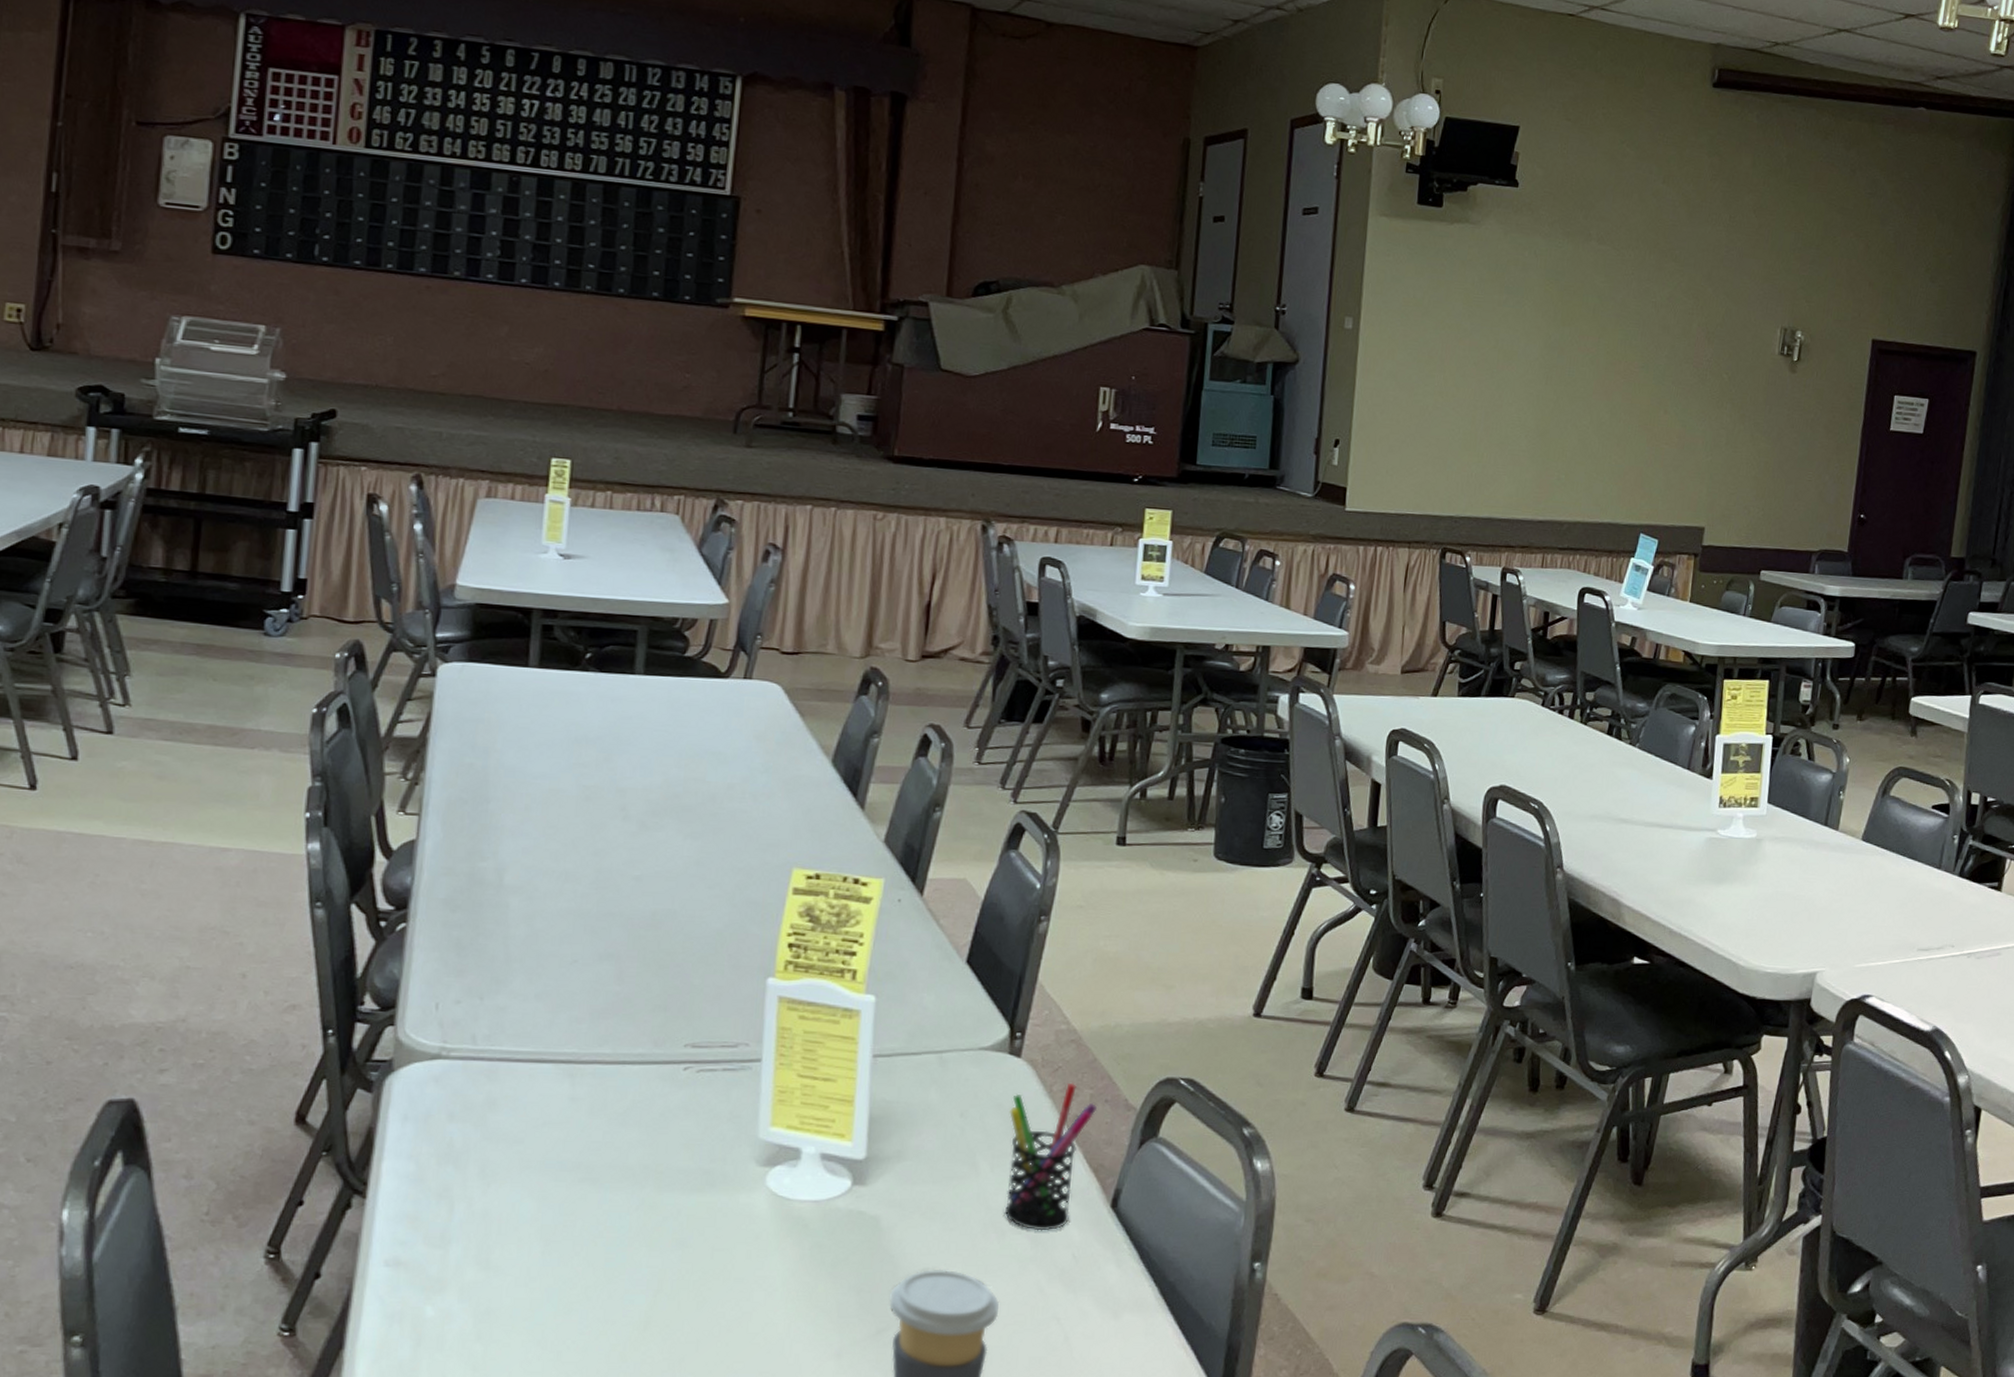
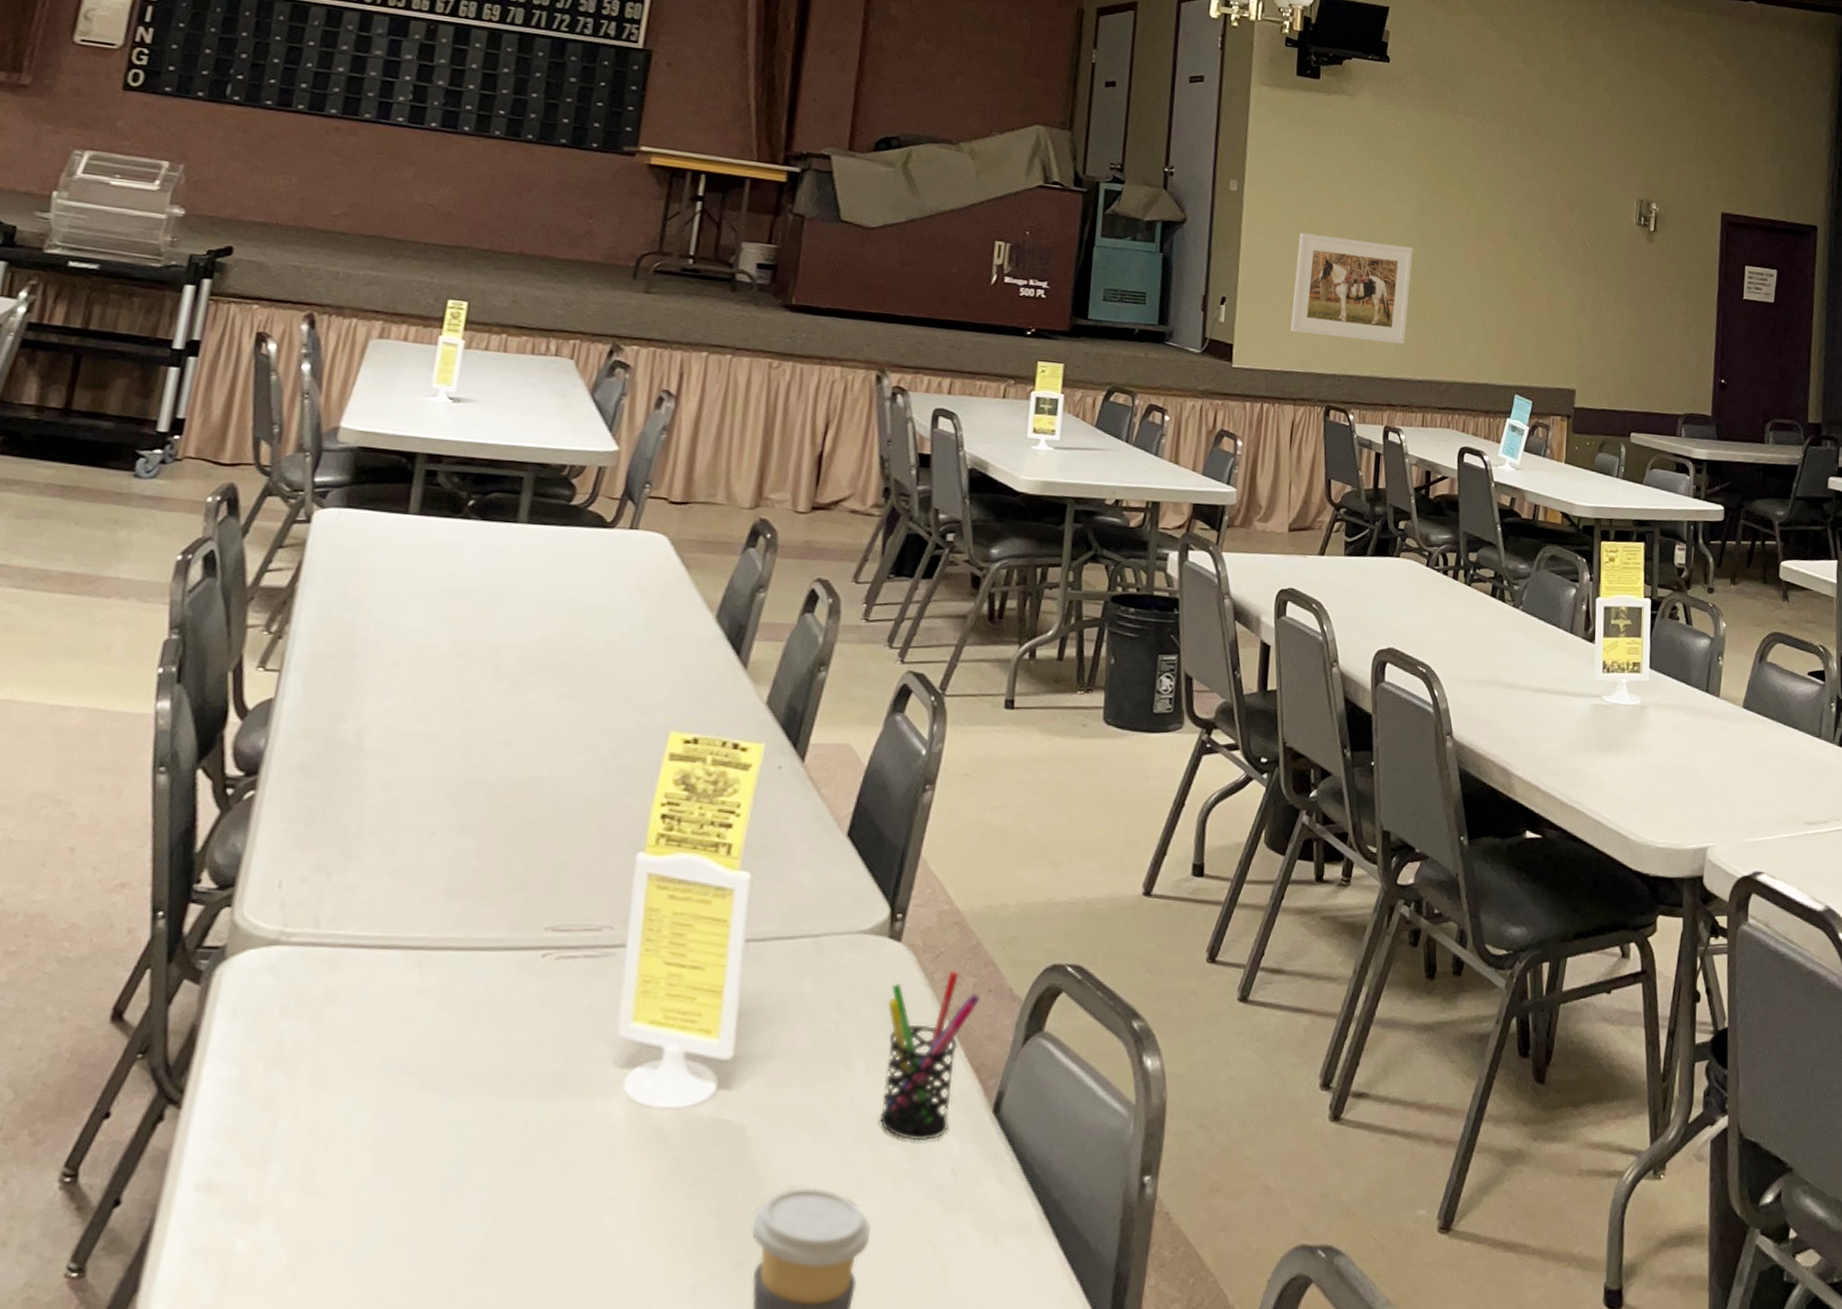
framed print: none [1406,371,1538,485] -> present [1290,232,1414,345]

